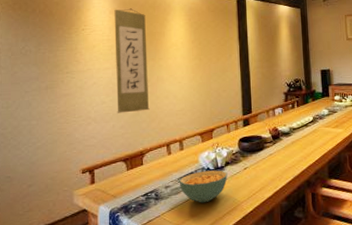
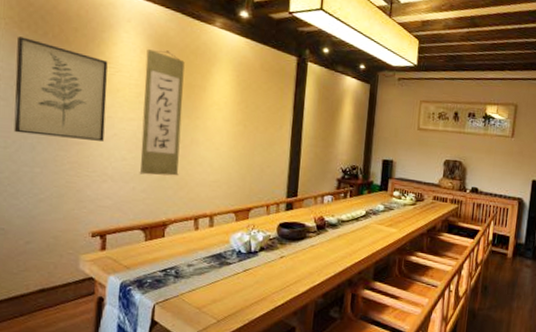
wall art: none [12,16,86,94] -> present [14,36,108,141]
cereal bowl: present [179,170,228,203] -> none [204,253,261,289]

